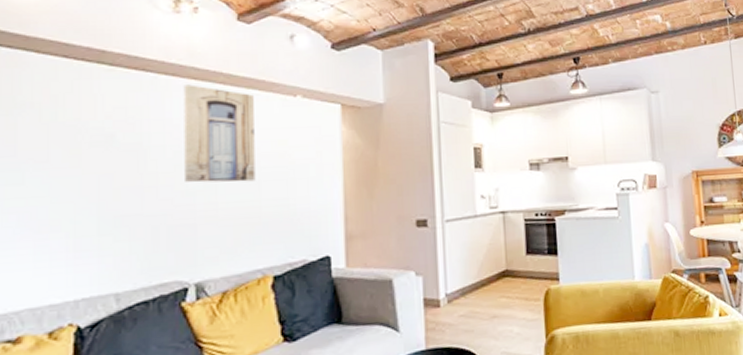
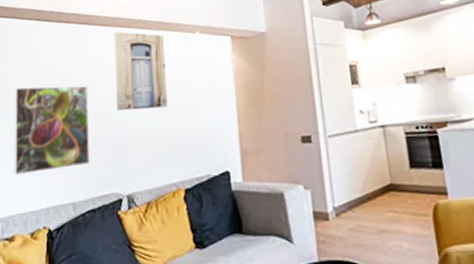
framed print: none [20,143,144,260] -> present [13,85,90,176]

